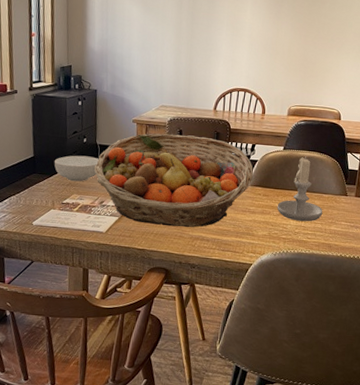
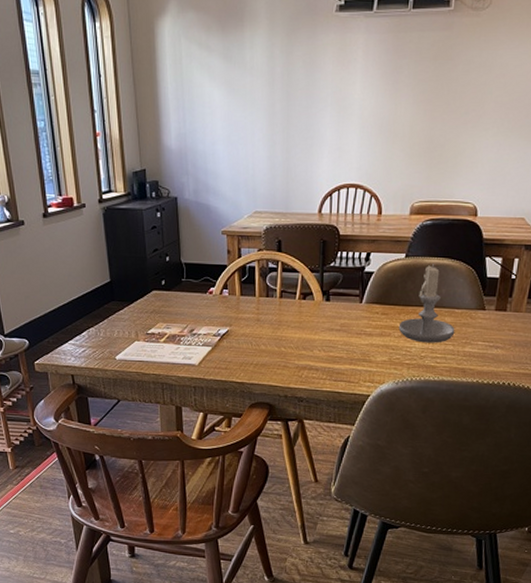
cereal bowl: present [54,155,99,182] -> none [134,277,185,308]
fruit basket: present [93,133,254,228] -> none [180,245,370,356]

